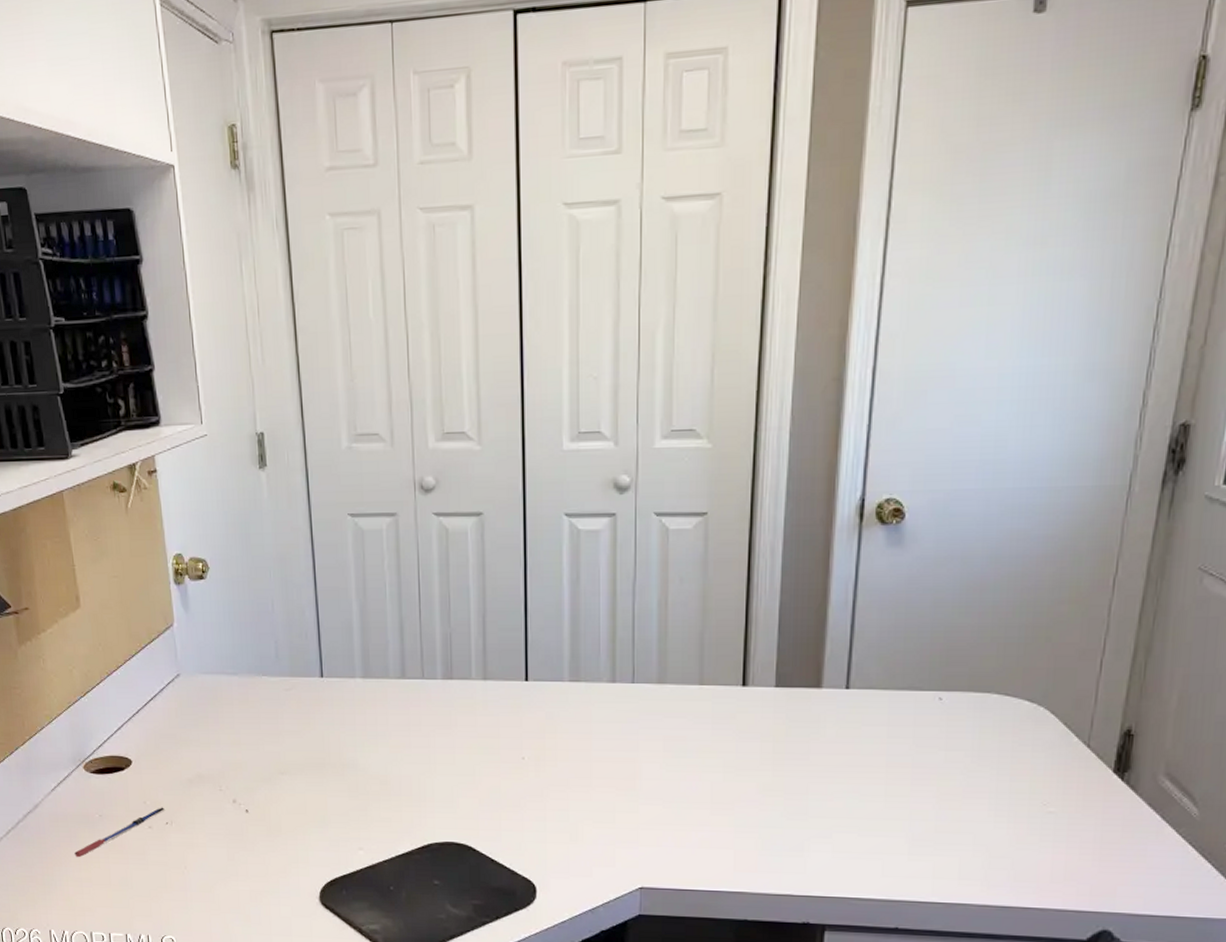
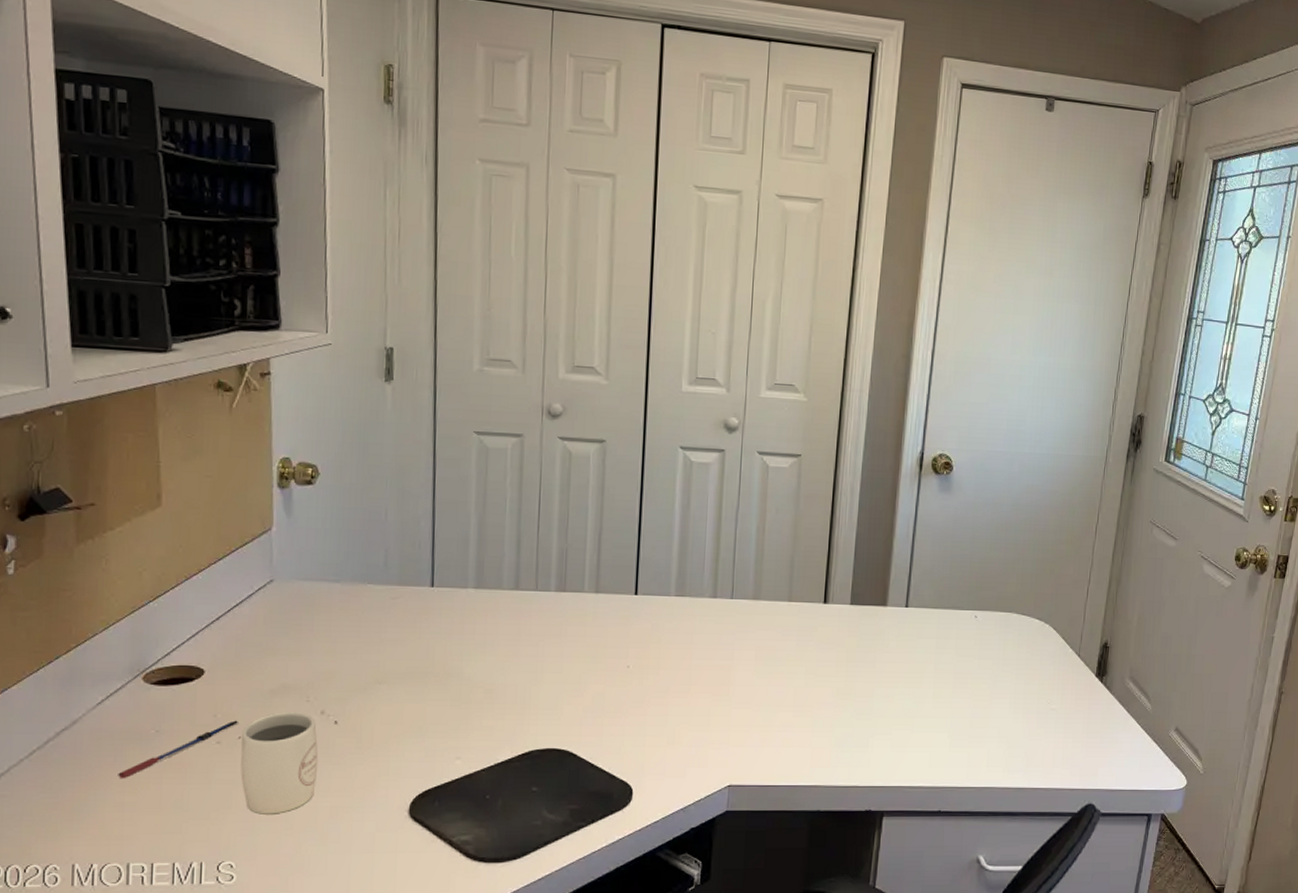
mug: none [168,800,236,895] -> present [240,712,319,814]

